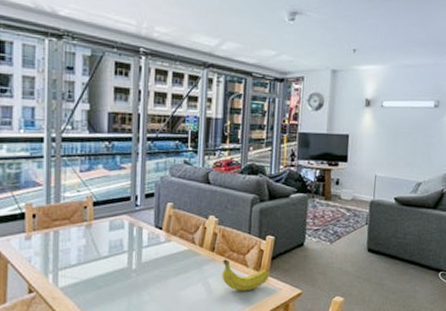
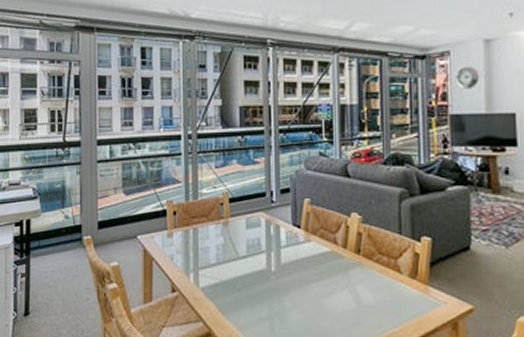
fruit: present [222,259,270,291] -> none [371,263,430,303]

